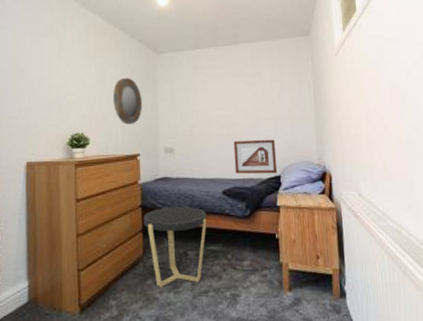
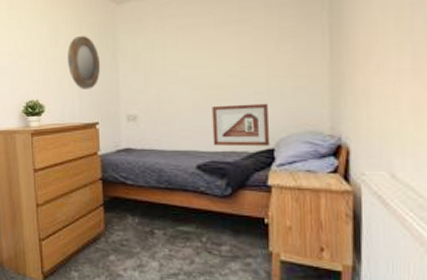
side table: present [143,206,207,287] -> none [104,181,177,265]

